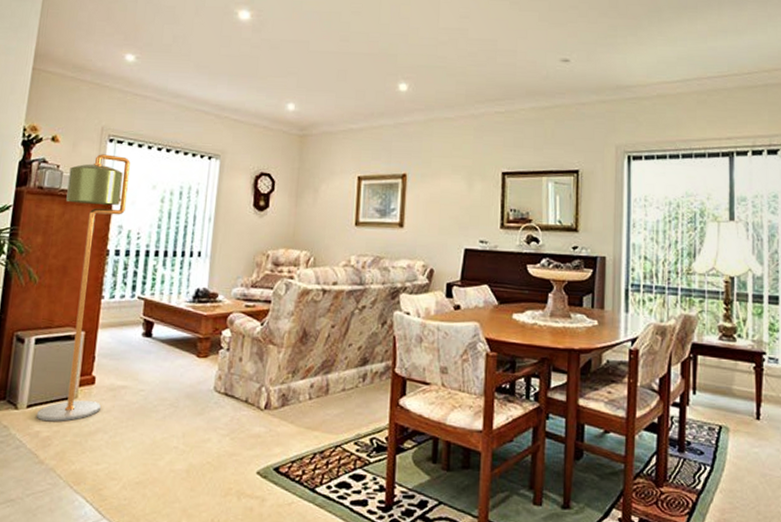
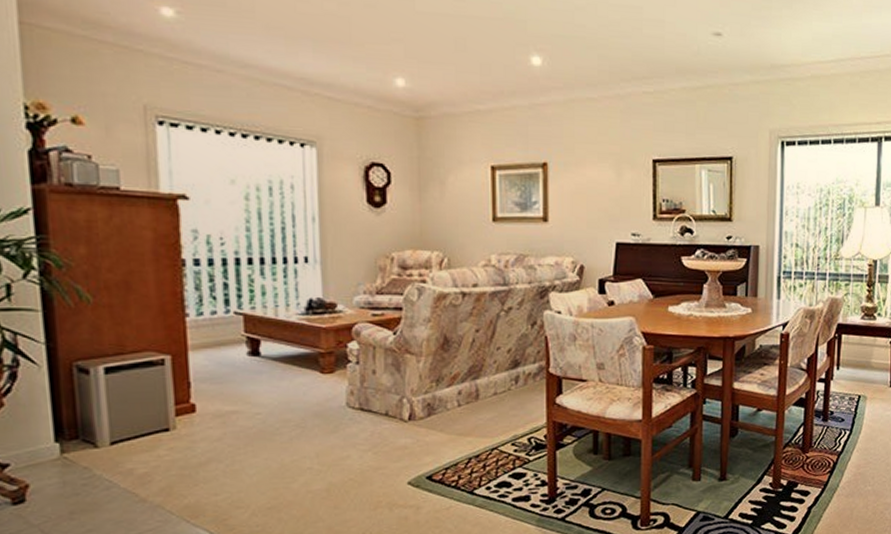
floor lamp: present [36,154,130,422] -> none [107,140,210,458]

